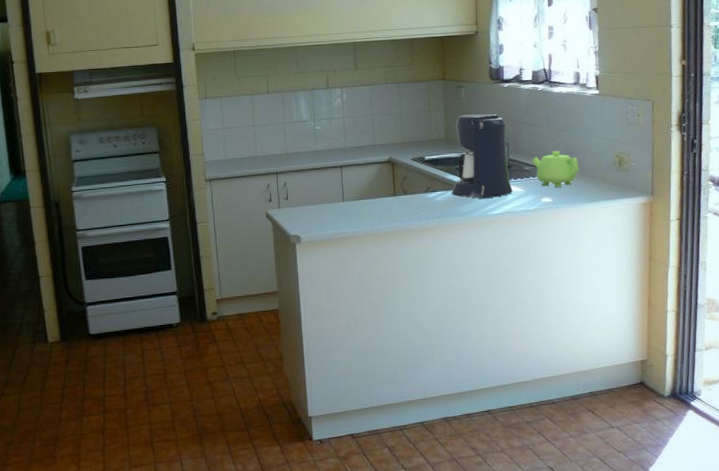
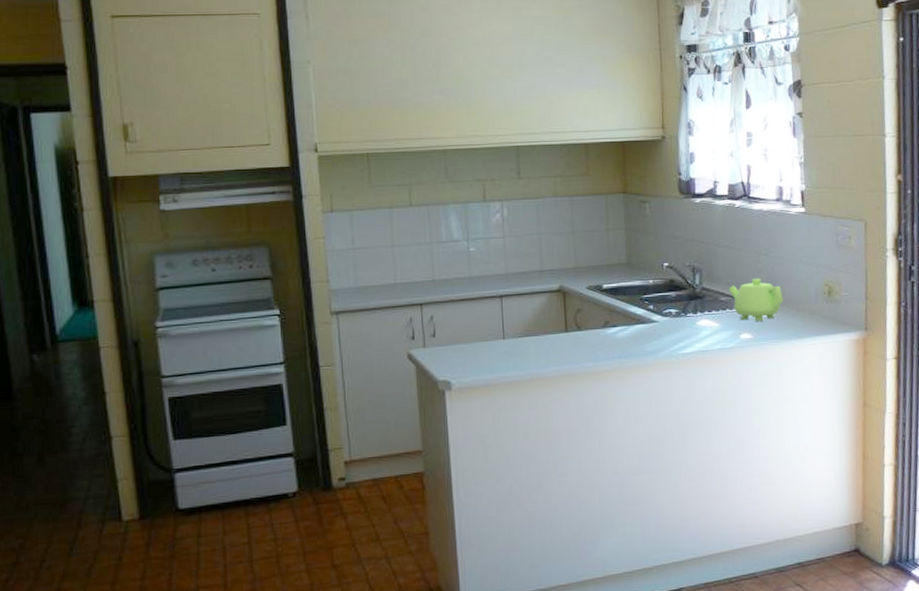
coffee maker: present [452,114,513,199] -> none [635,234,707,335]

